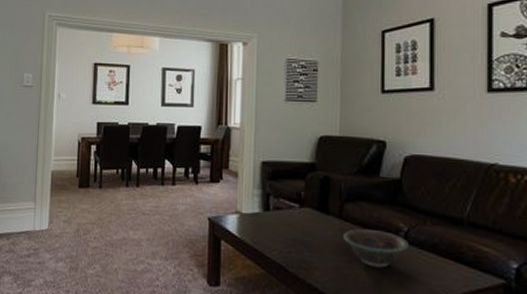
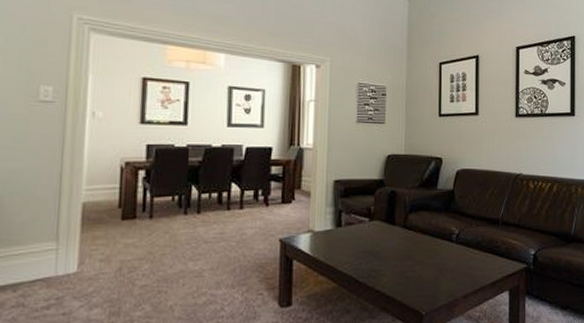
decorative bowl: present [342,229,408,268] -> none [407,235,459,268]

